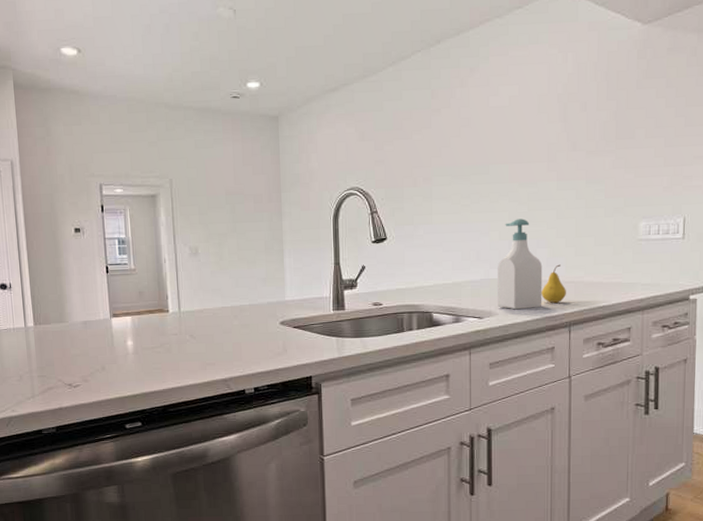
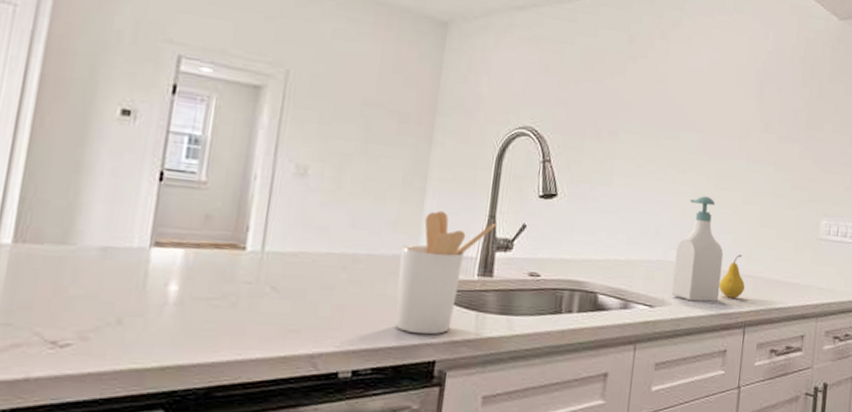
utensil holder: none [272,265,341,358] -> present [395,210,496,335]

